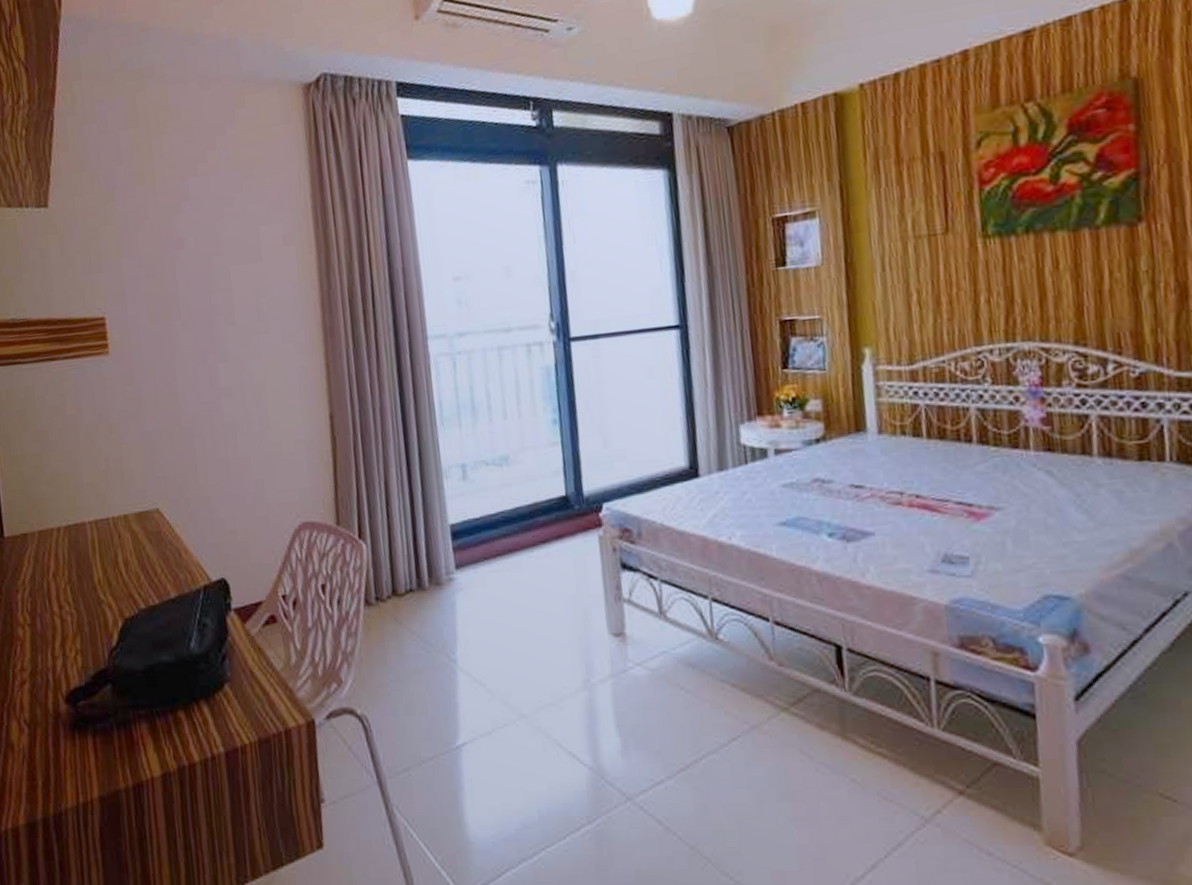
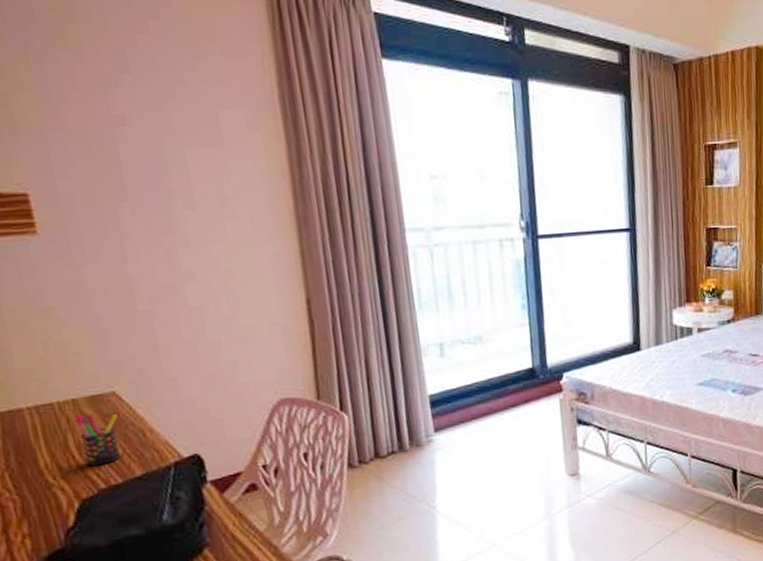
pen holder: none [125,528,160,585] -> present [74,412,121,467]

